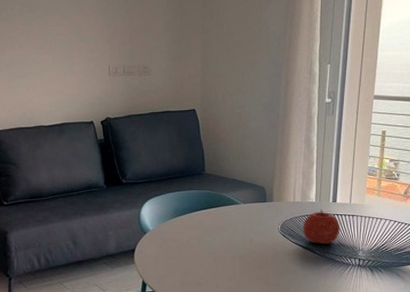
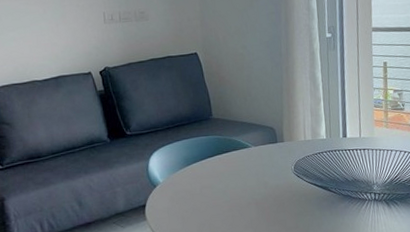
fruit: present [302,209,341,245] -> none [315,145,354,182]

